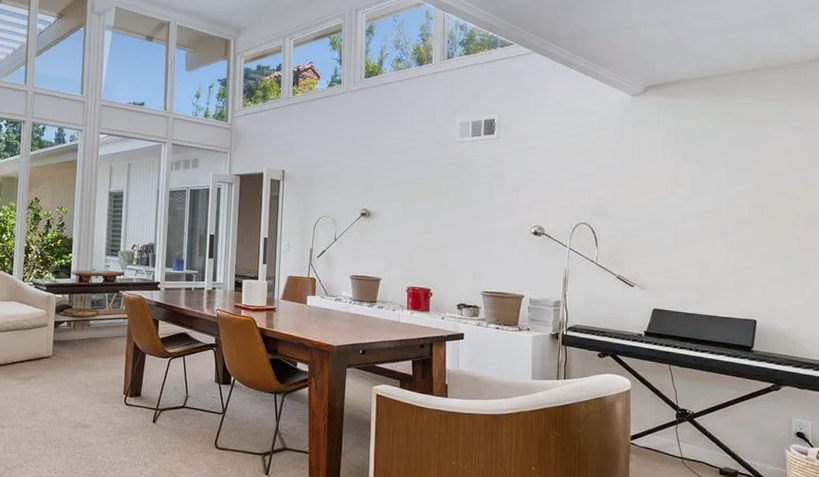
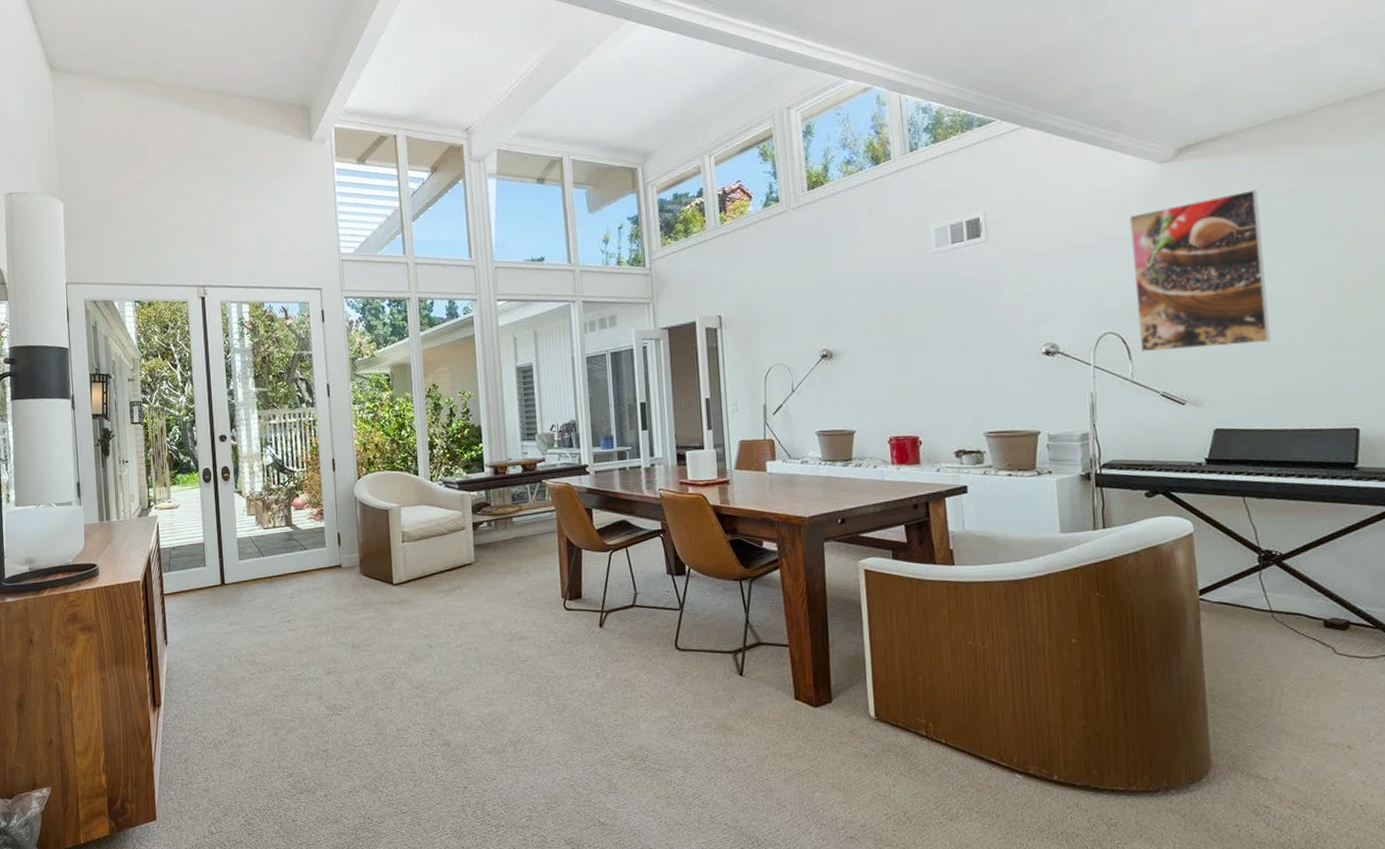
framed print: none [604,126,700,246] -> present [1129,189,1272,351]

